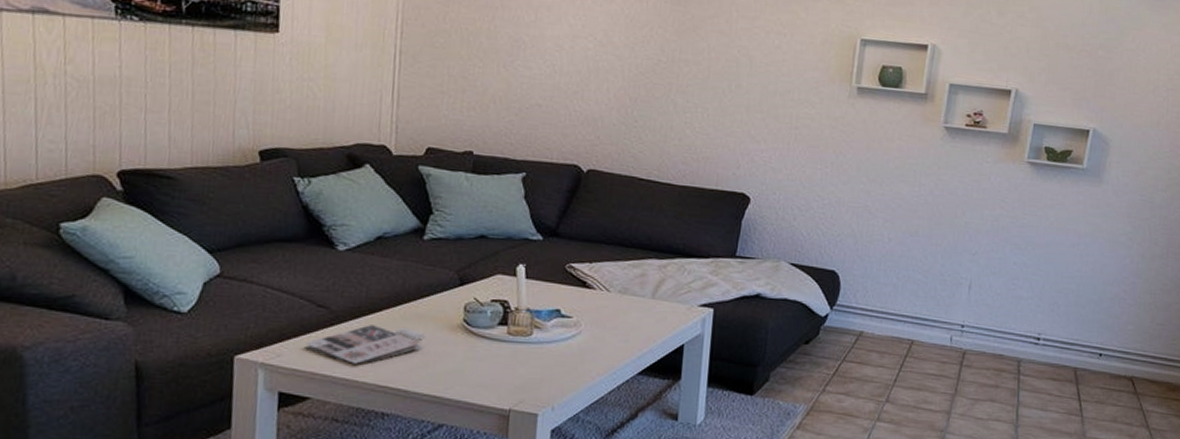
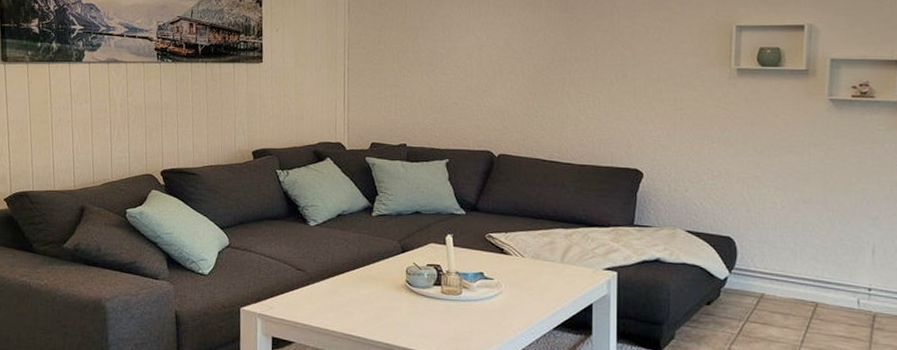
magazine: present [305,325,425,365] -> none [289,284,377,317]

